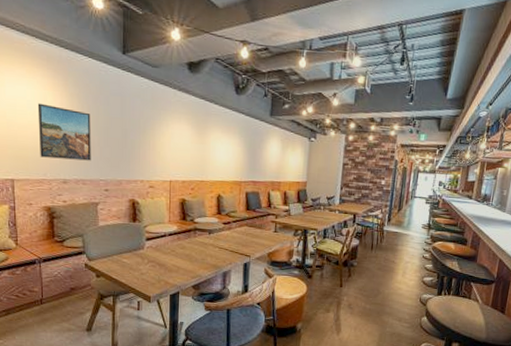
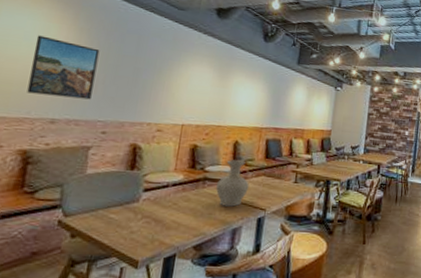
vase: none [206,212,234,253] -> present [216,160,249,207]

